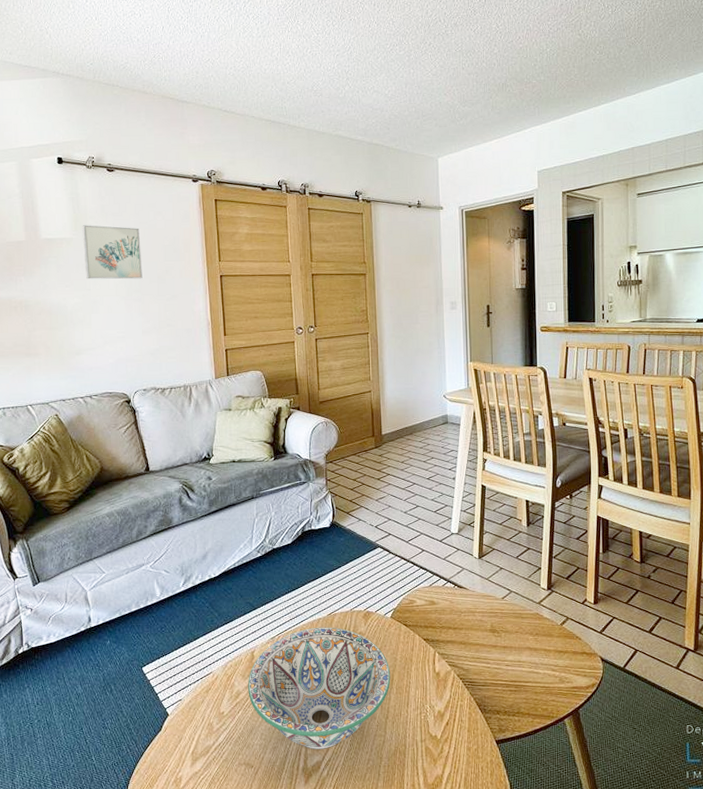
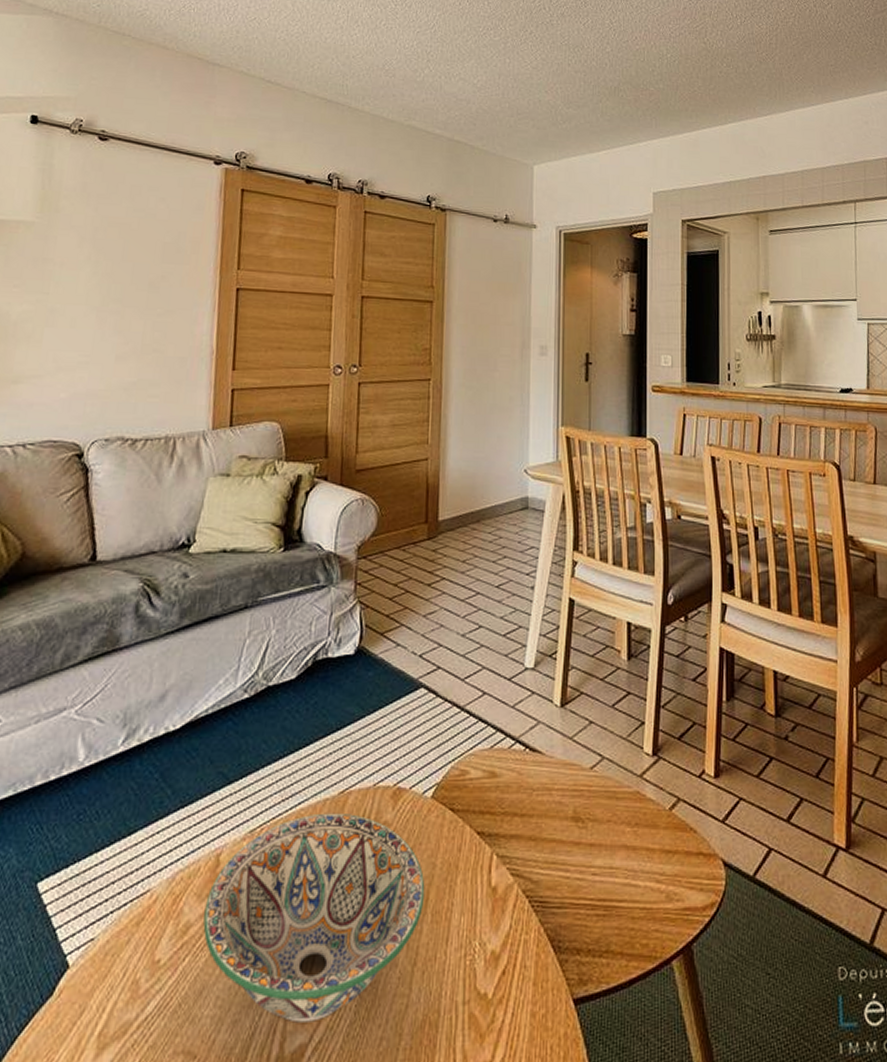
wall art: present [82,225,143,280] -> none [45,206,132,285]

